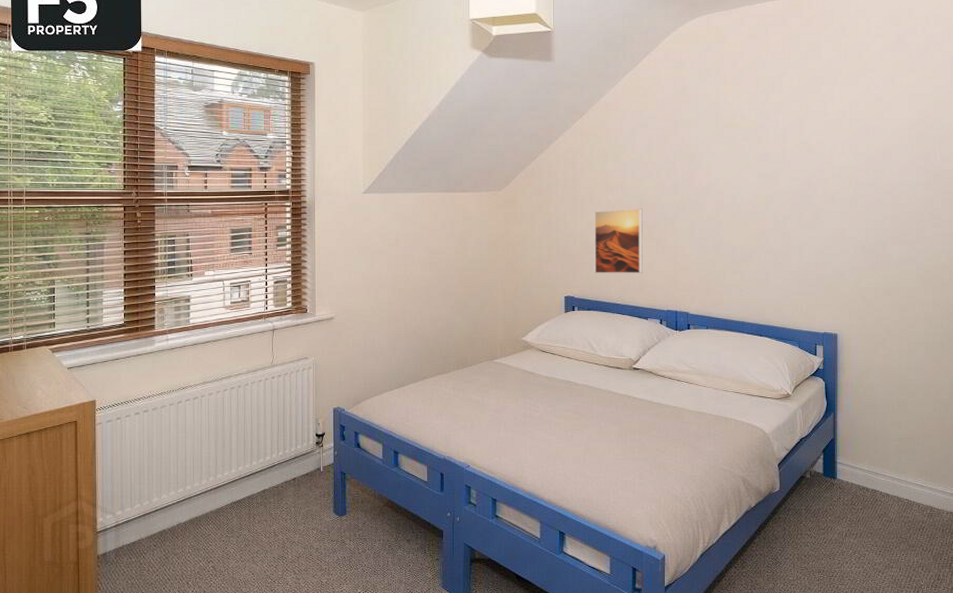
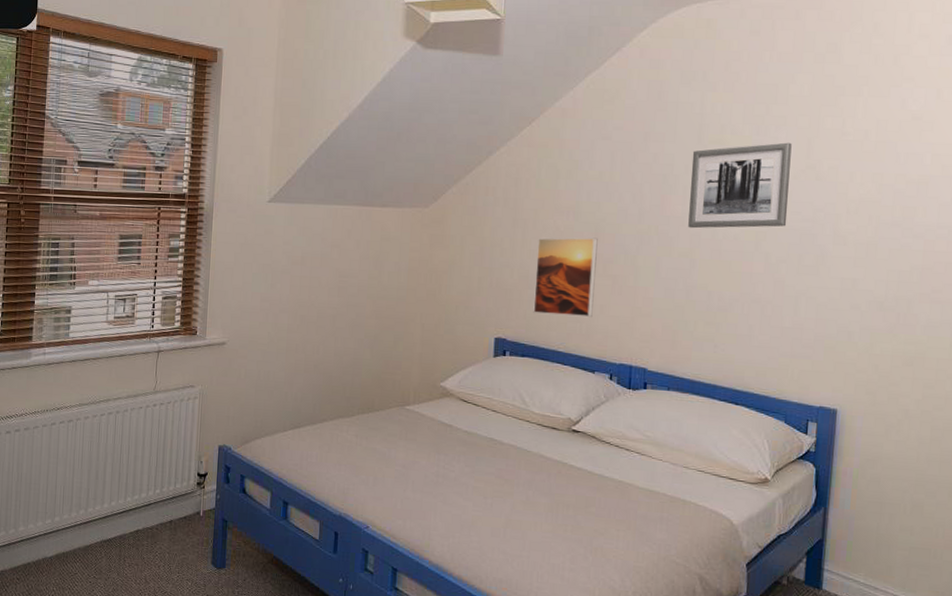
wall art: none [712,123,789,196] -> present [688,142,792,229]

